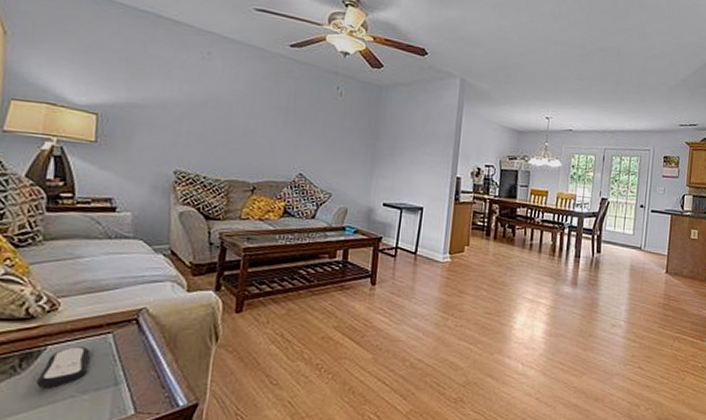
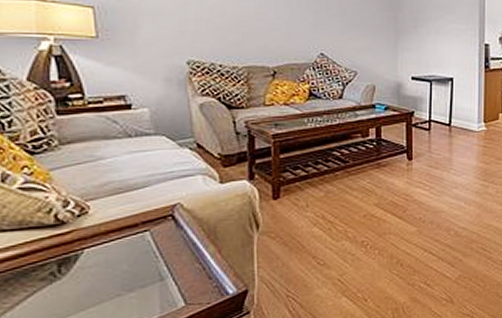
remote control: present [36,346,91,388] -> none [79,247,130,290]

